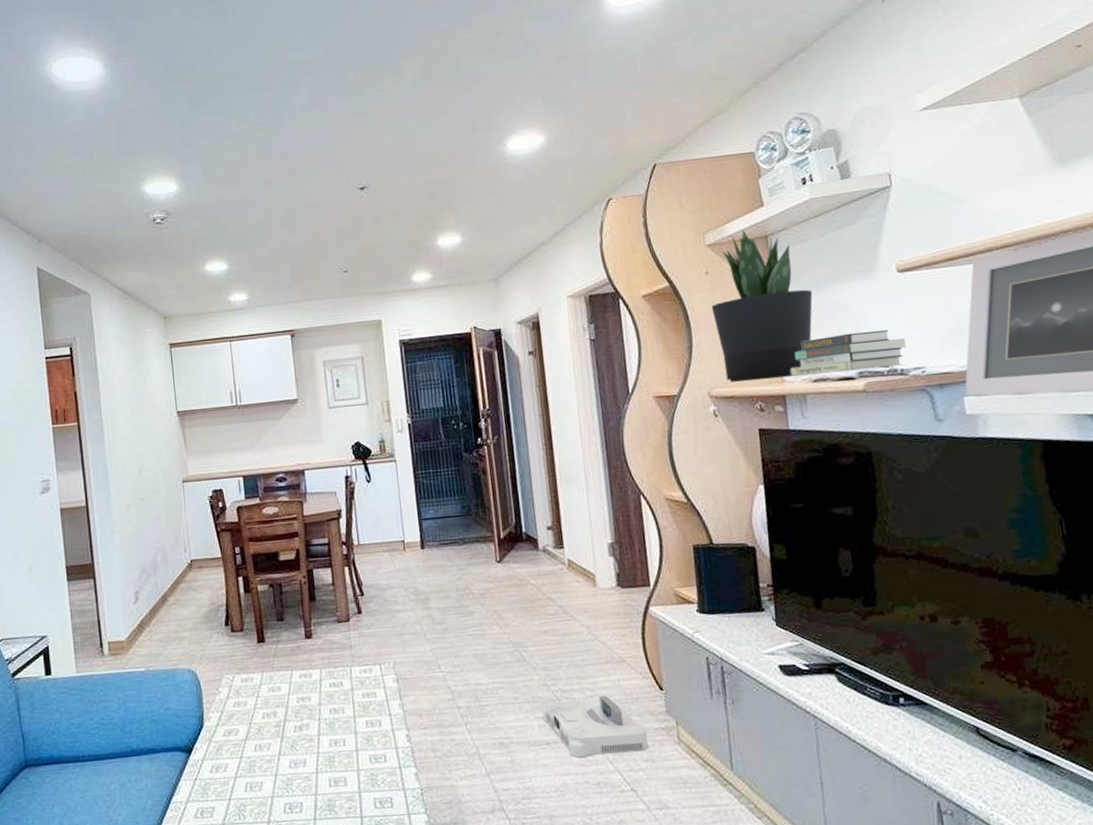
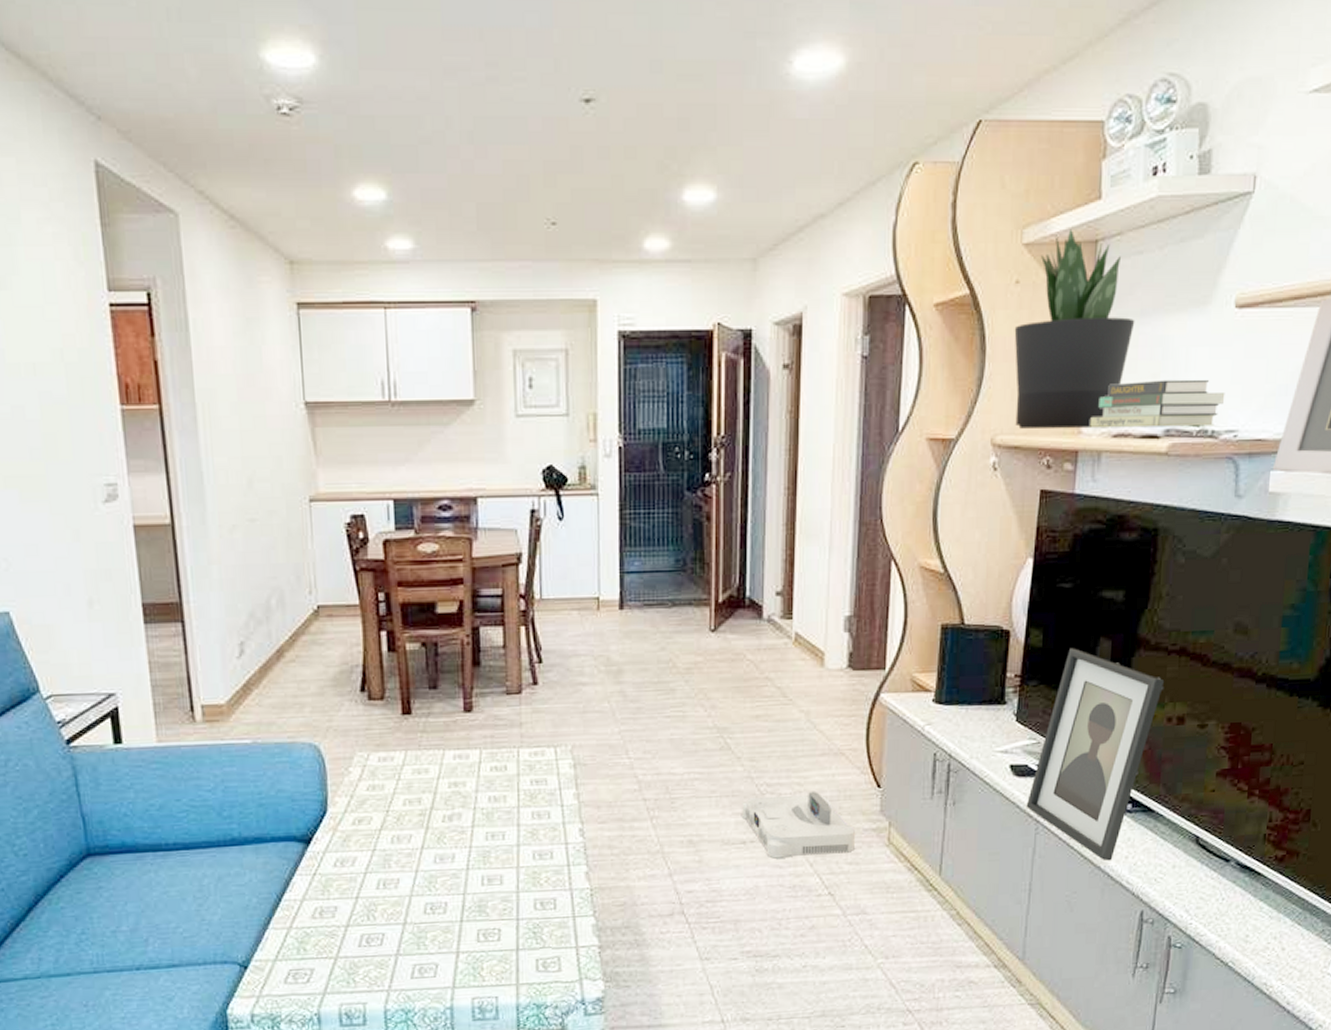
picture frame: none [801,558,910,754] -> present [1026,648,1165,861]

